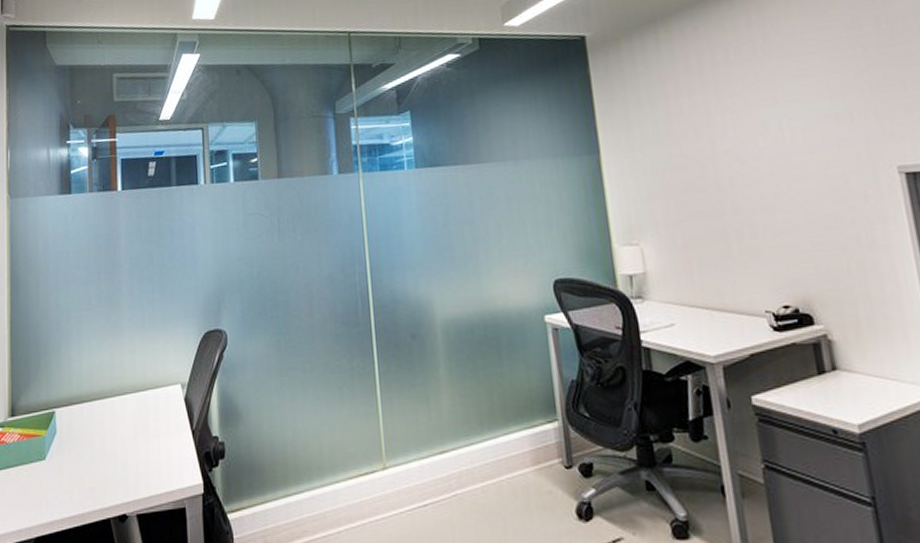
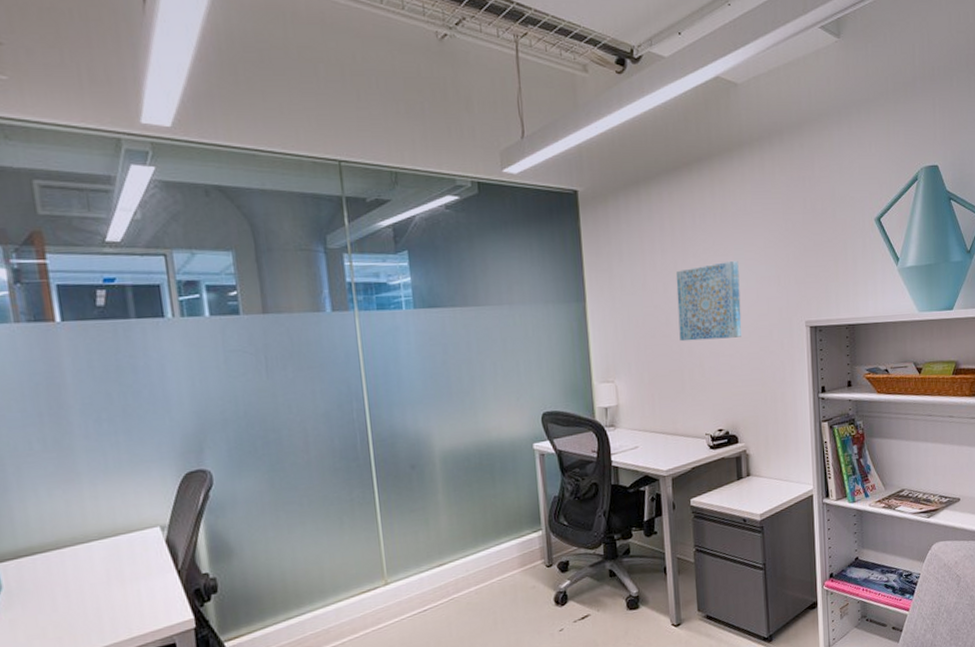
wall art: none [708,96,805,196] -> present [675,260,742,342]

